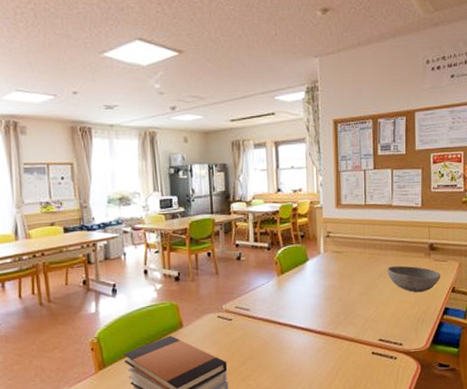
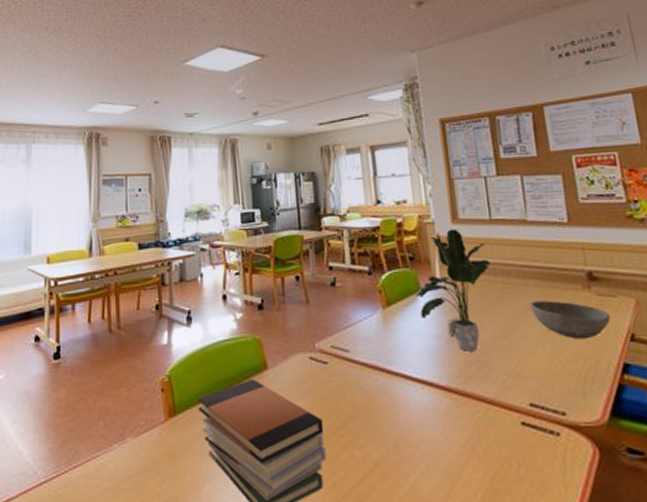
potted plant: none [304,212,362,305] -> present [415,228,491,351]

